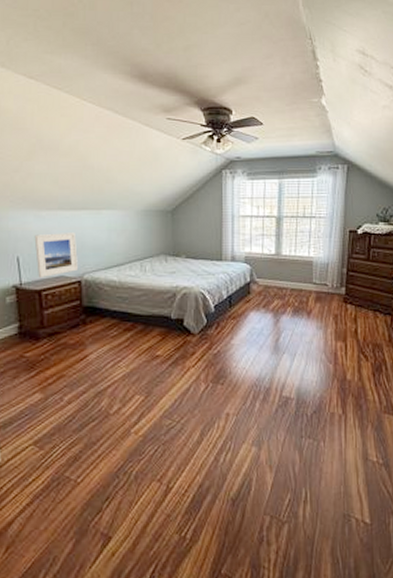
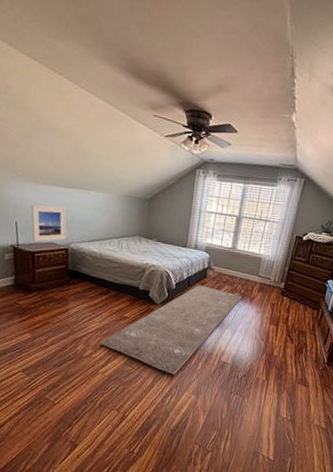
rug: none [129,302,297,423] -> present [100,284,243,375]

